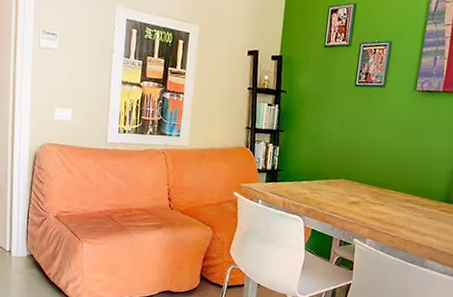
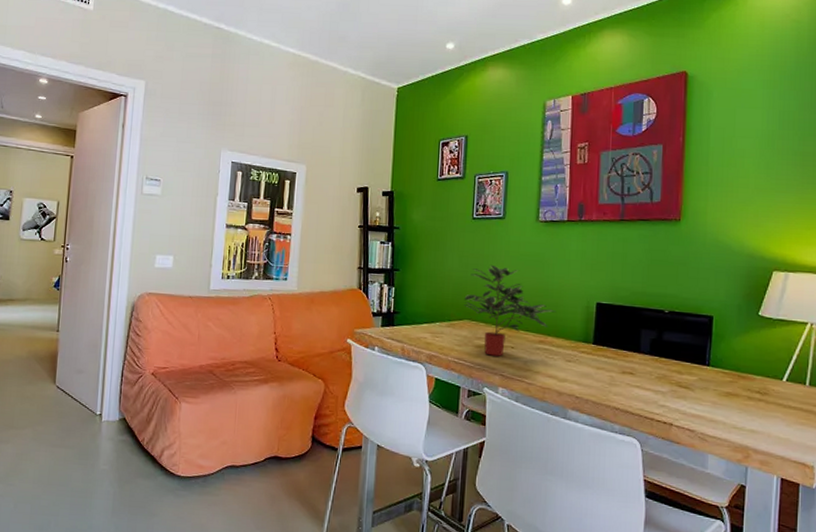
potted plant: none [341,129,424,212] -> present [464,265,557,356]

